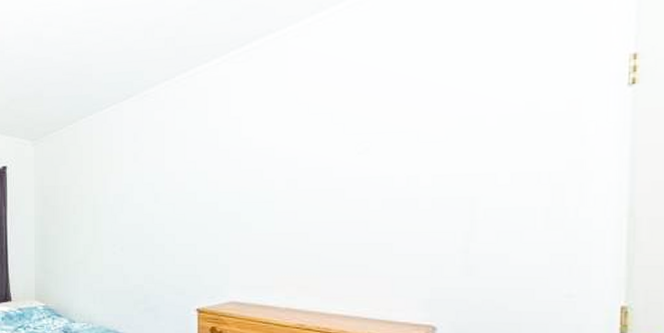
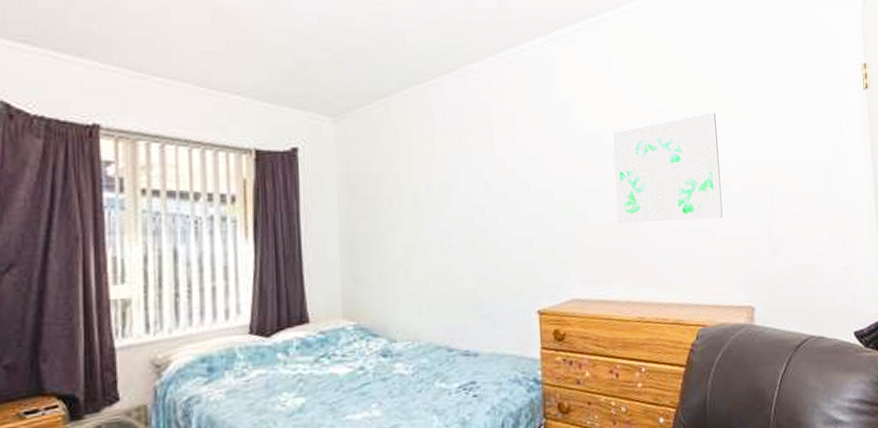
wall art: none [283,122,407,235] -> present [612,112,723,224]

